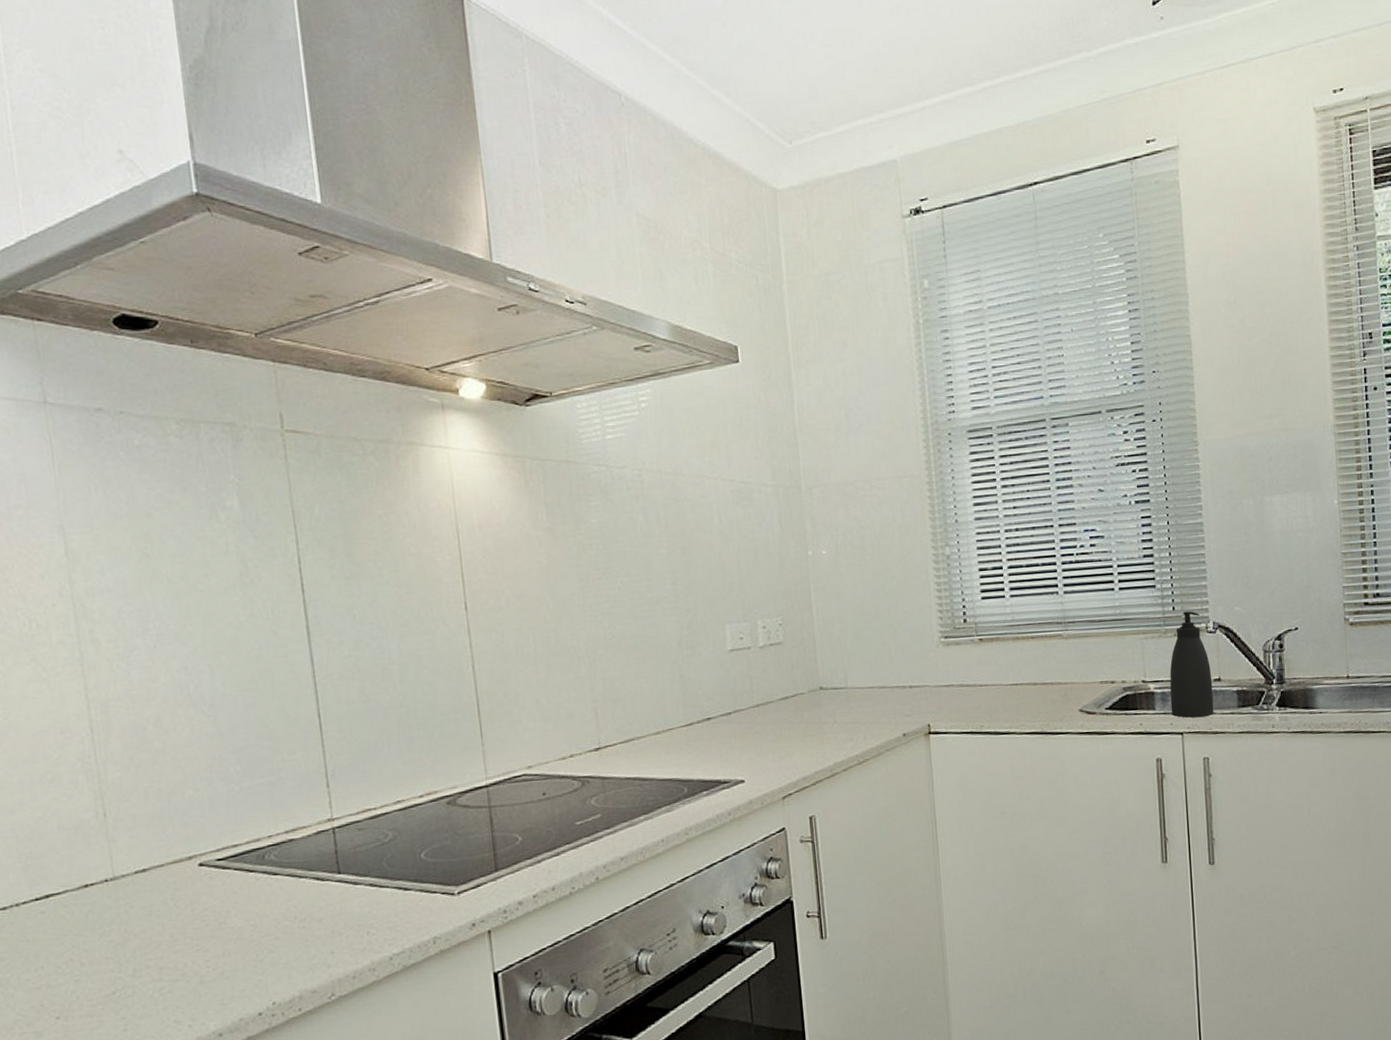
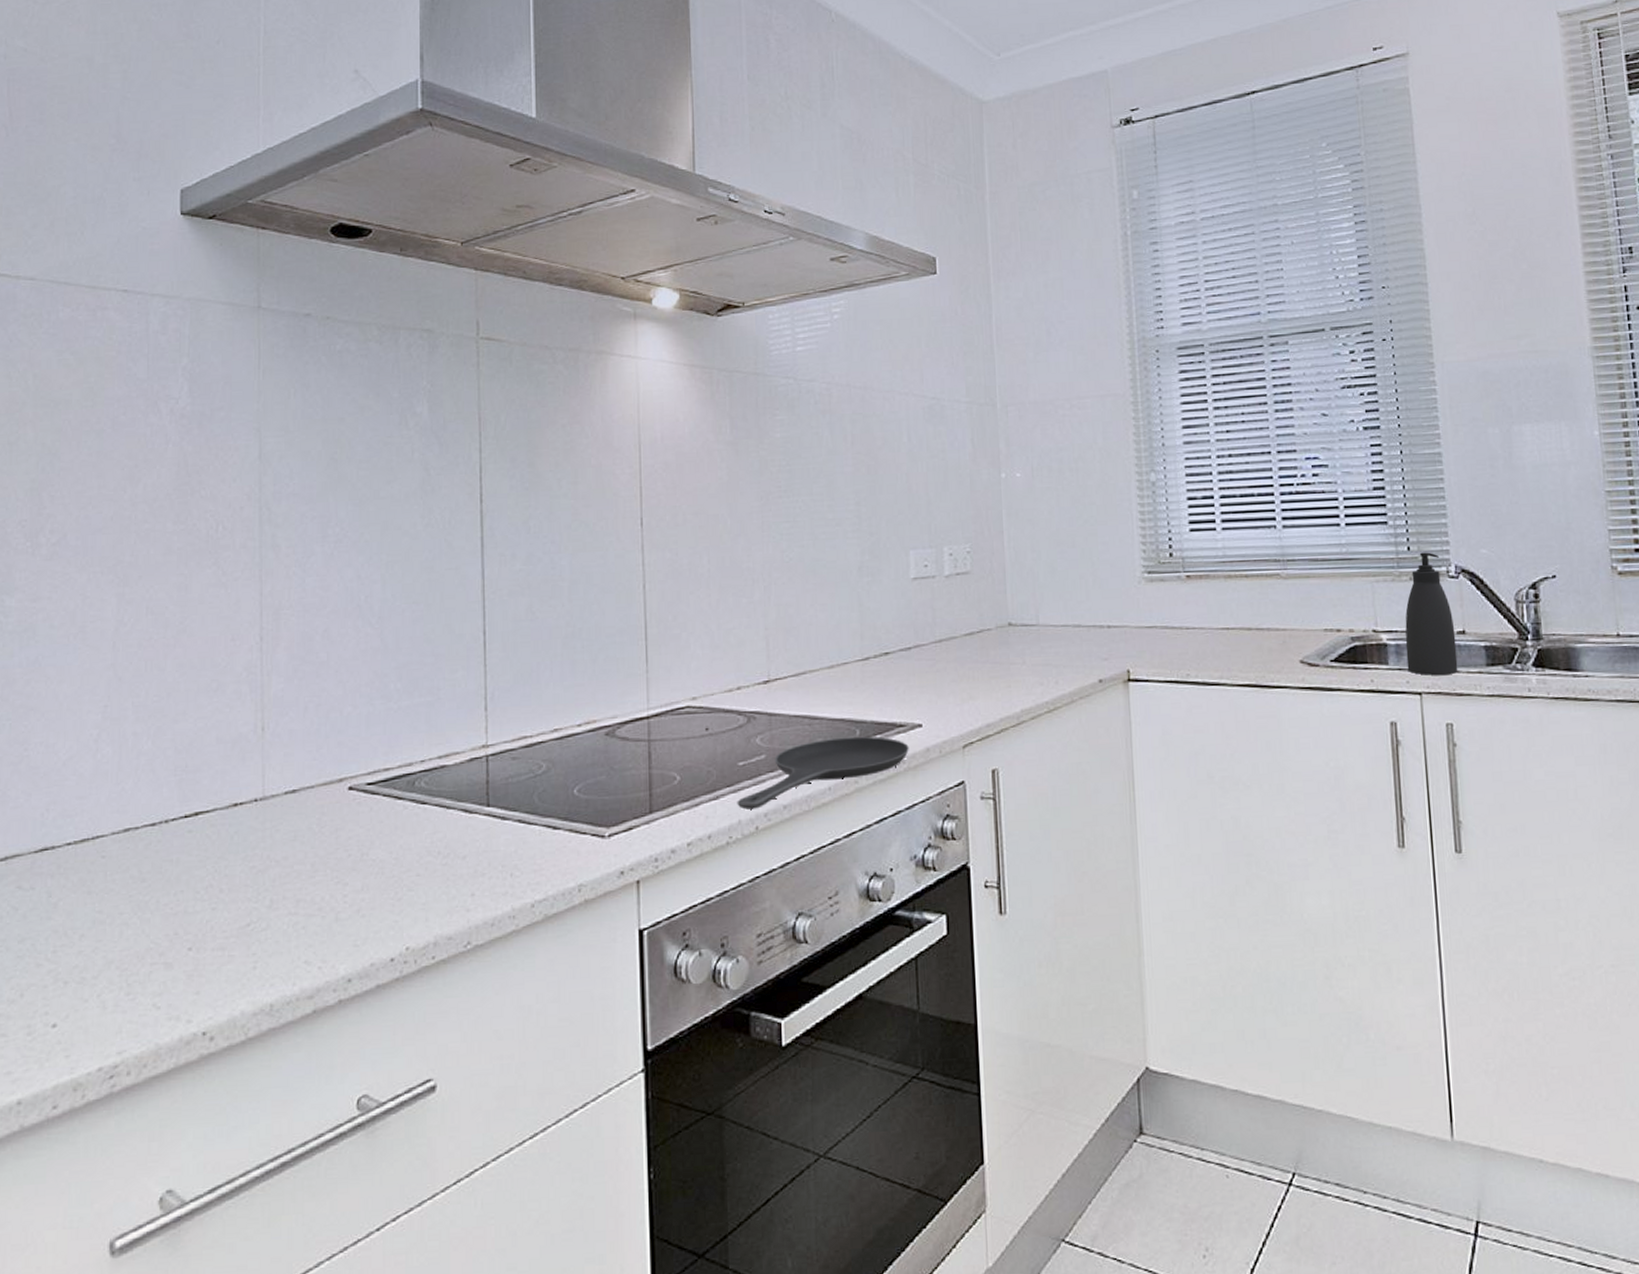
frying pan: none [577,793,734,863] -> present [737,736,909,810]

